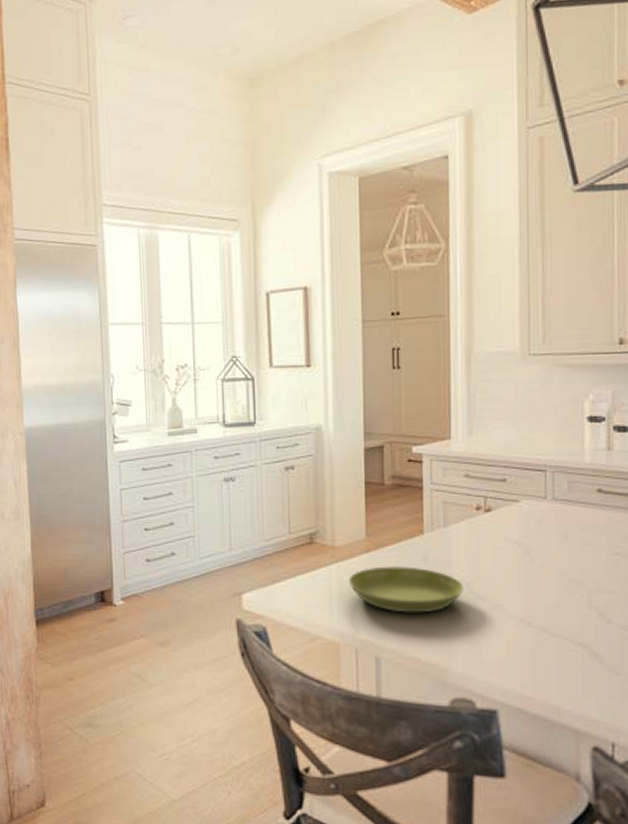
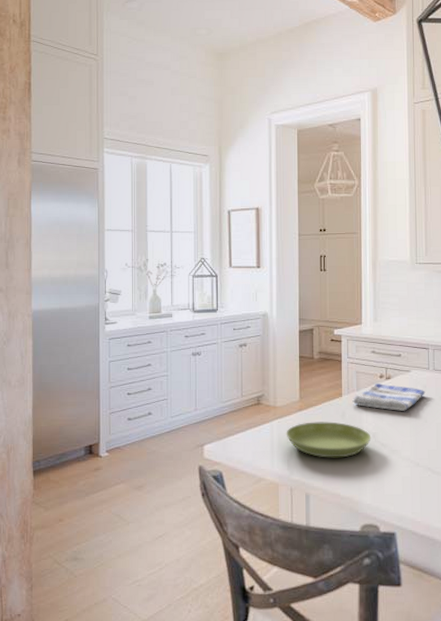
dish towel: none [438,517,541,554] -> present [352,383,425,411]

